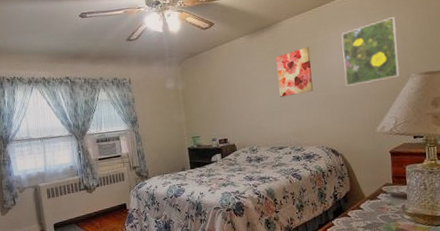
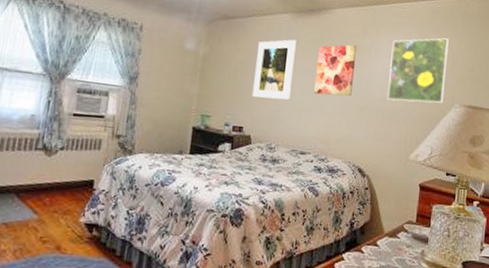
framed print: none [224,57,261,113] -> present [252,39,296,100]

